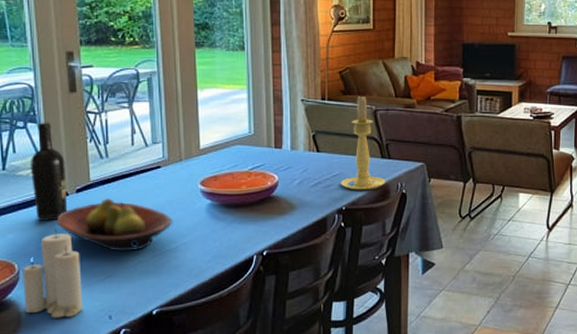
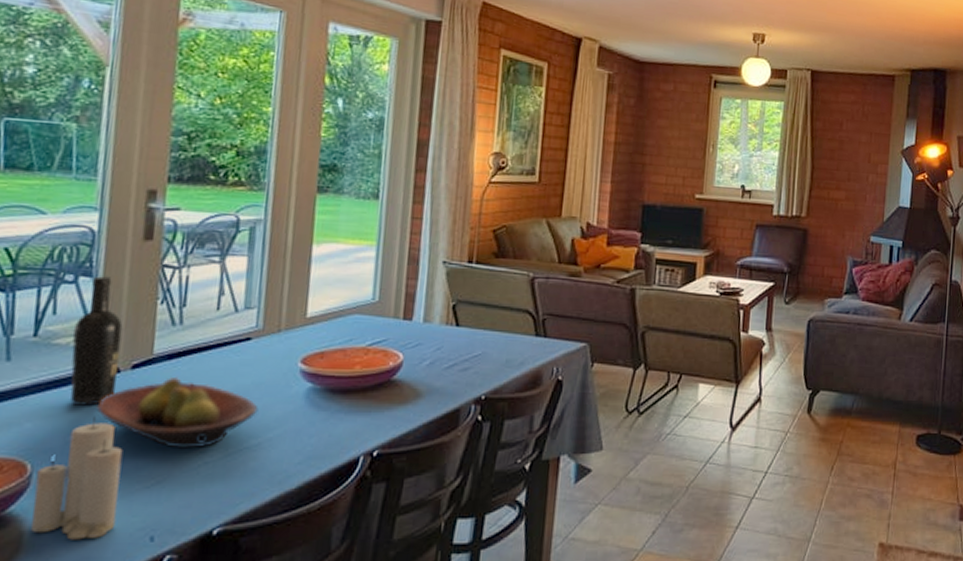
candle holder: present [340,95,386,191] -> none [481,259,539,376]

